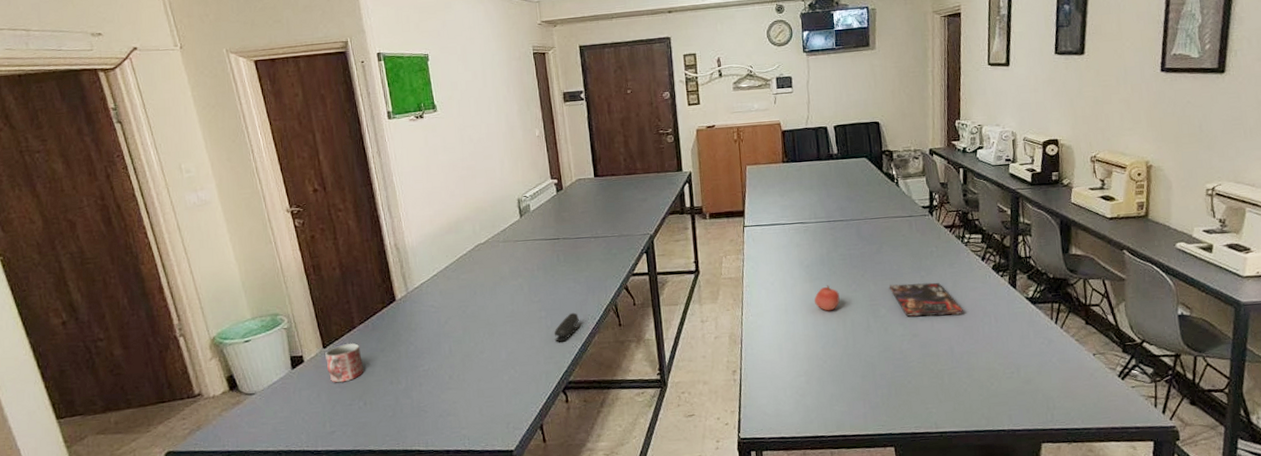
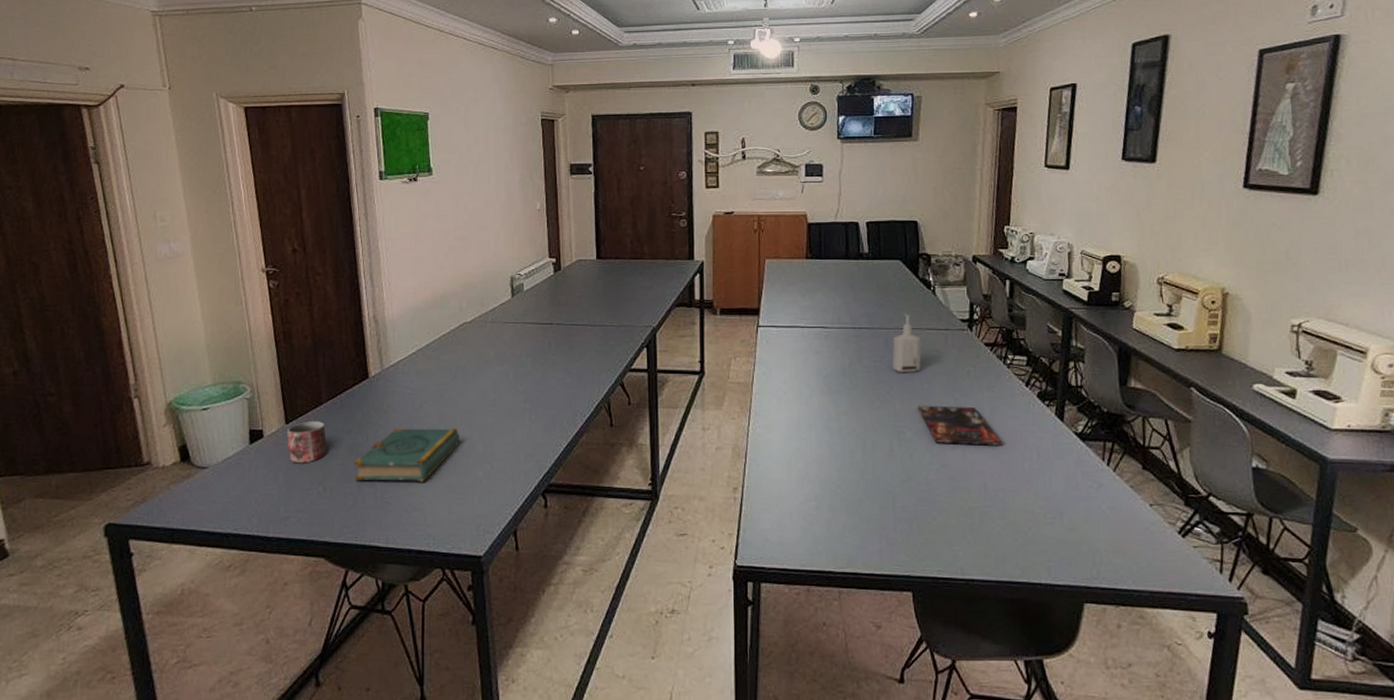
book: none [389,339,484,393] -> present [353,428,460,482]
stapler: present [554,312,581,342] -> none [537,407,568,439]
apple: present [814,285,840,311] -> none [832,399,860,429]
bottle: none [864,205,890,258] -> present [892,314,921,373]

